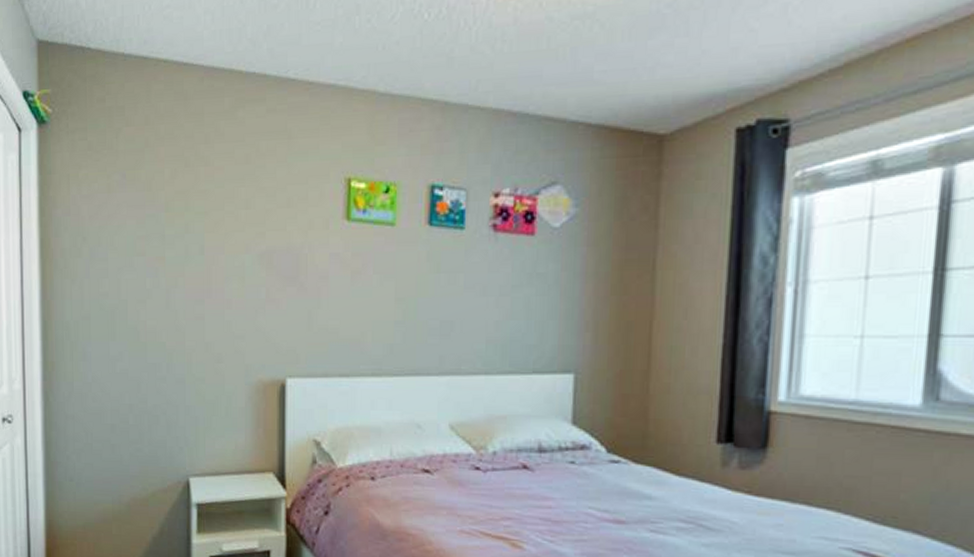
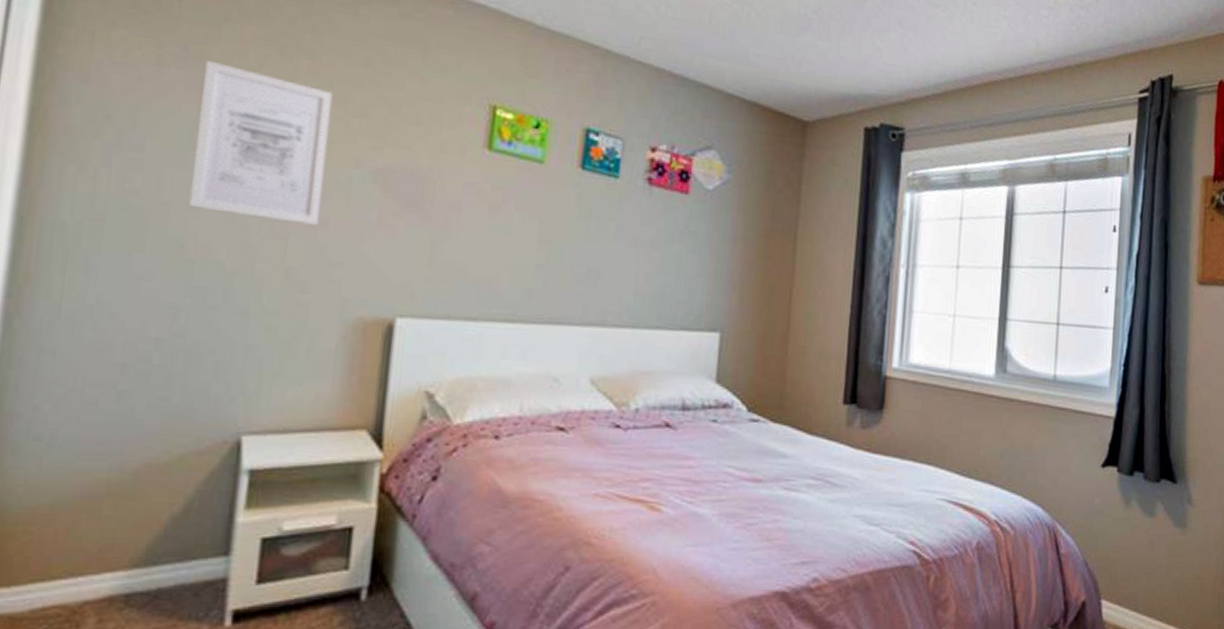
wall art: none [138,181,225,306] -> present [188,59,333,225]

